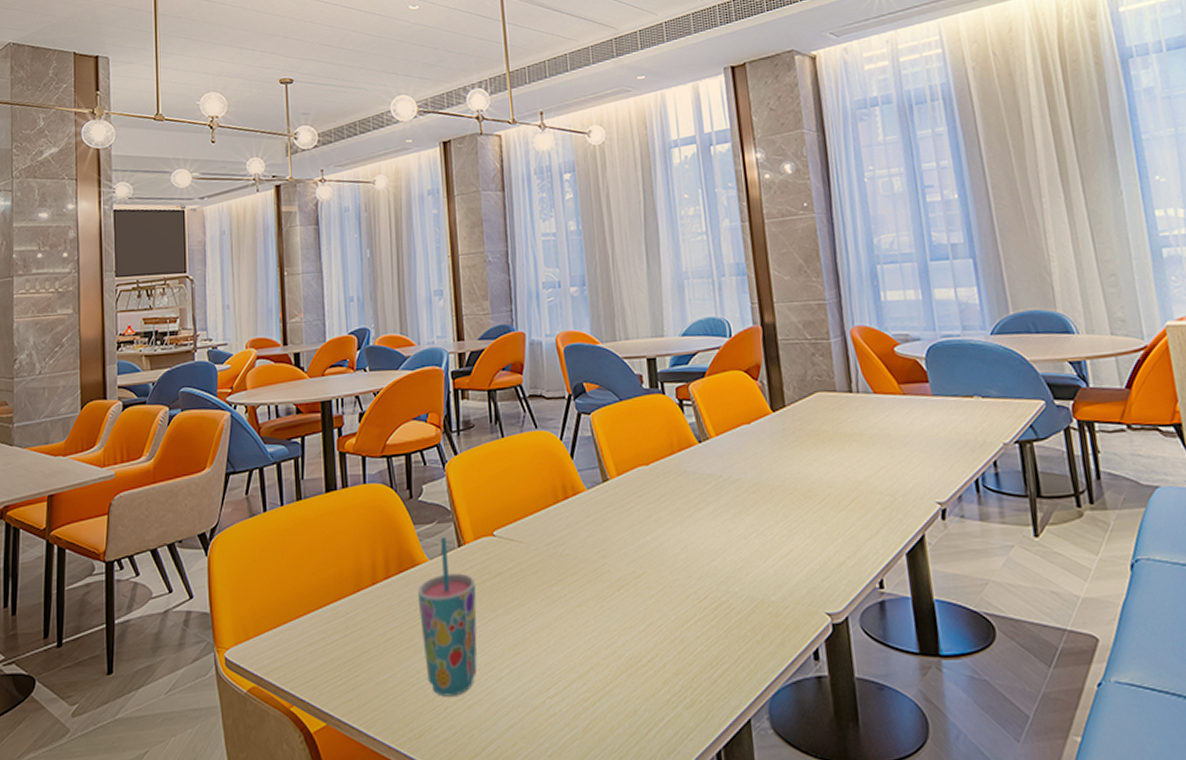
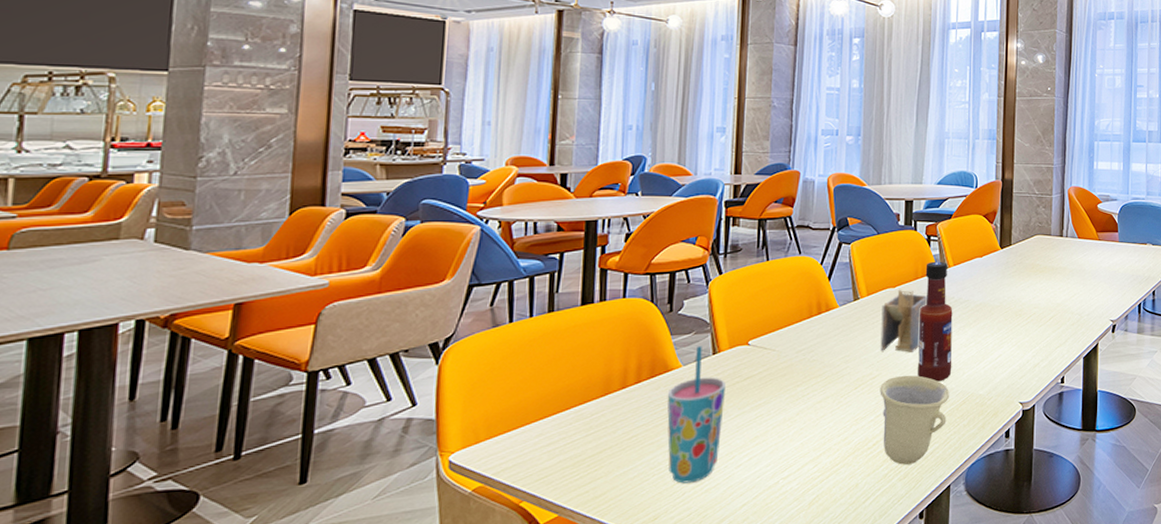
napkin holder: none [636,466,690,546] -> present [880,289,928,352]
cup: none [646,575,734,689] -> present [880,375,950,465]
tabasco sauce: none [681,430,733,583] -> present [918,261,953,382]

